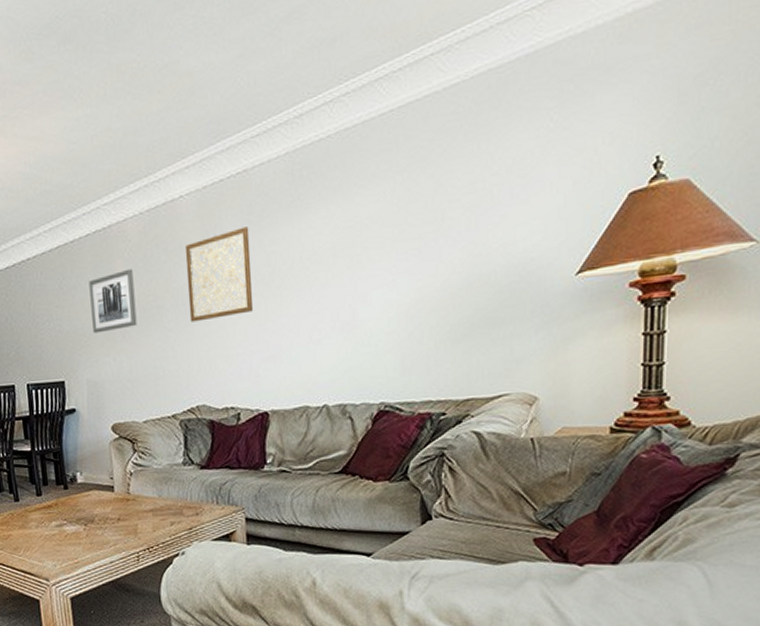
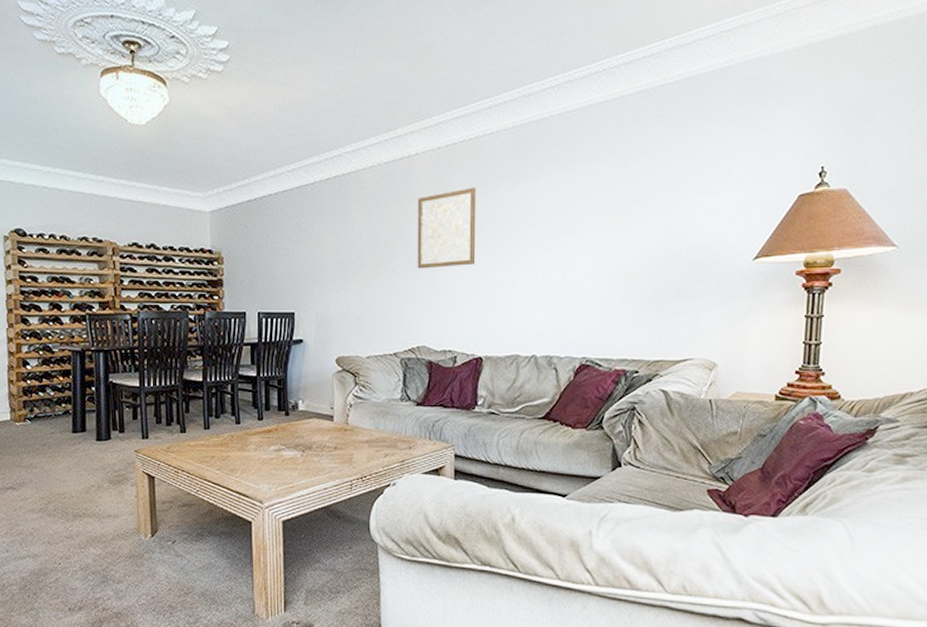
wall art: present [89,268,137,334] -> none [325,214,368,271]

